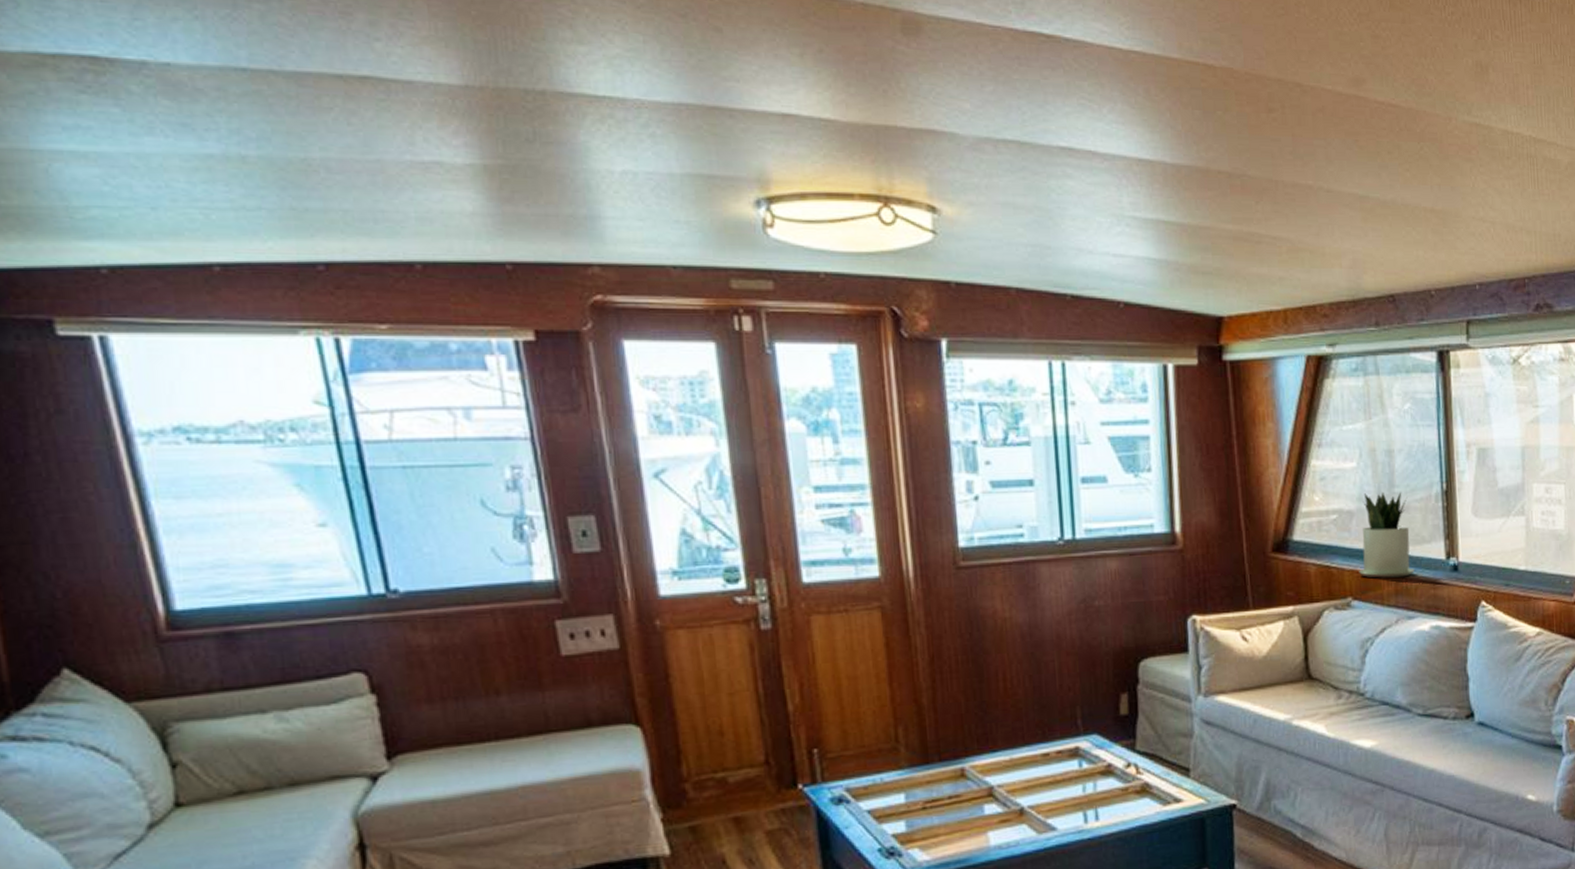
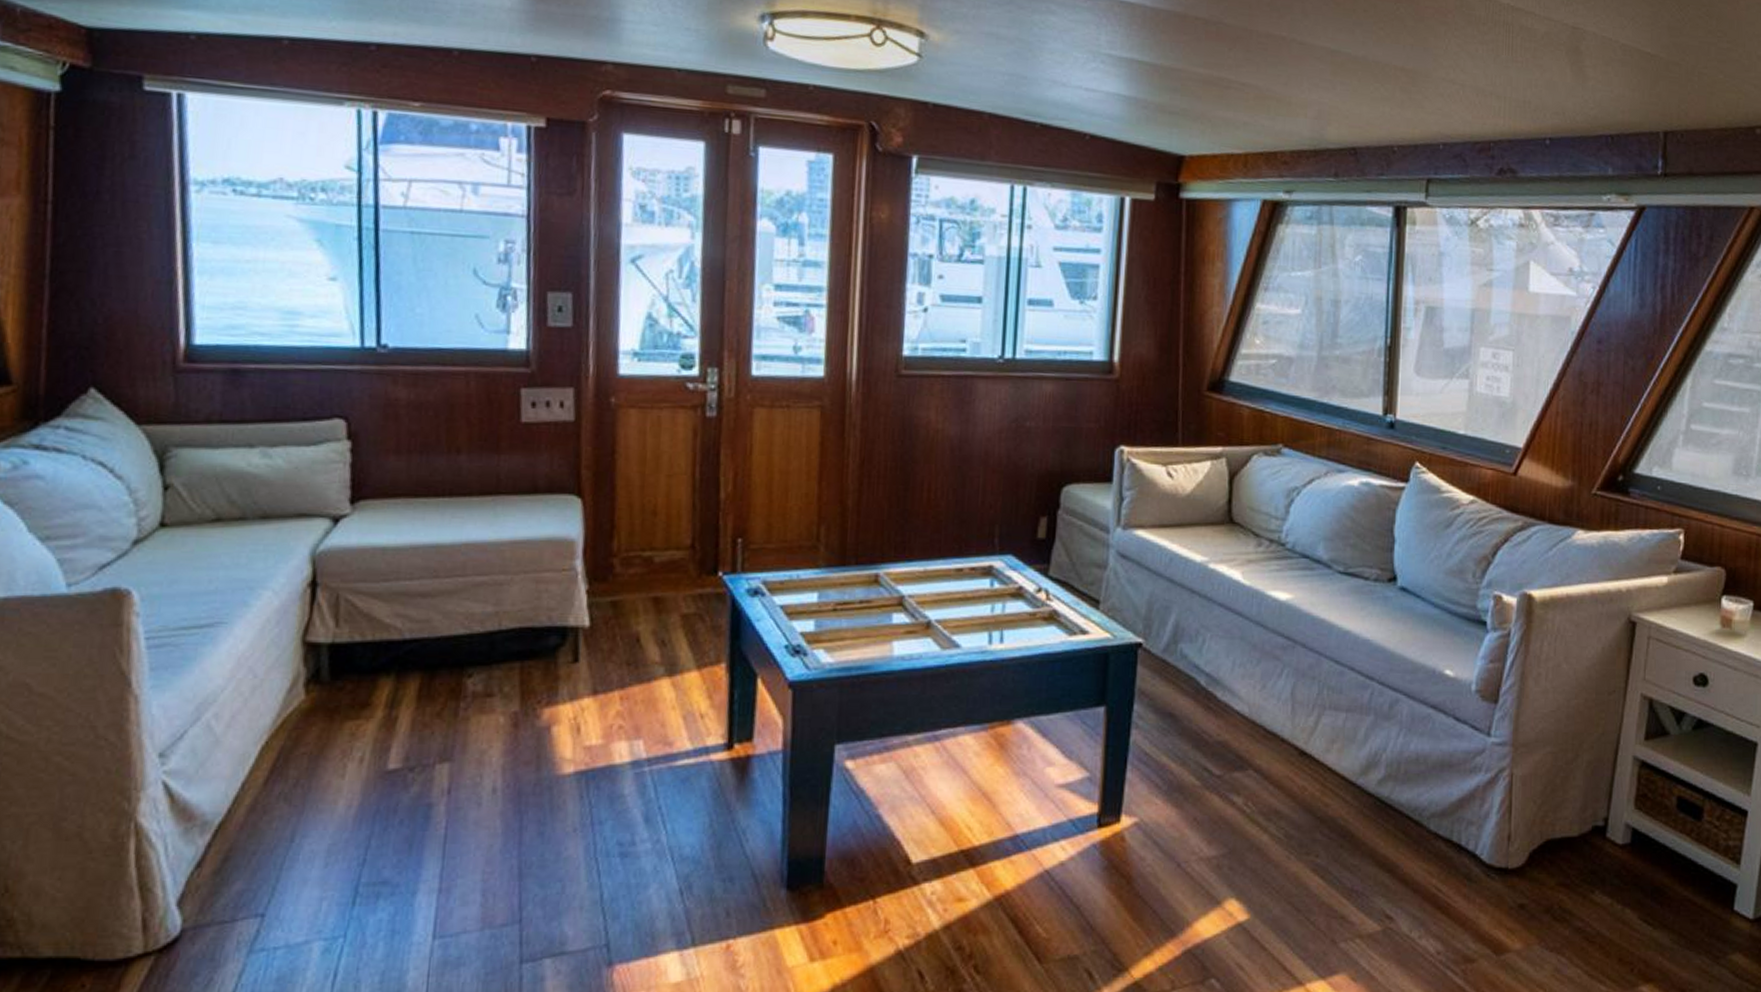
planter: present [1359,491,1414,578] -> none [1292,341,1350,429]

